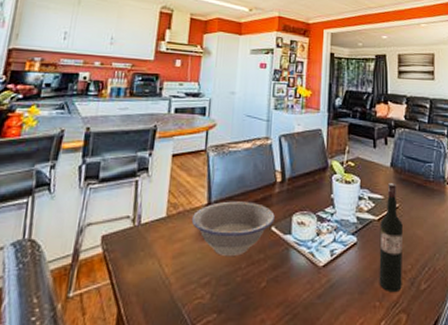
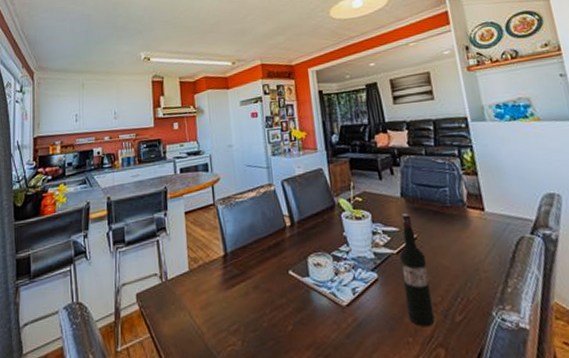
bowl: present [191,201,275,256] -> none [212,248,291,303]

